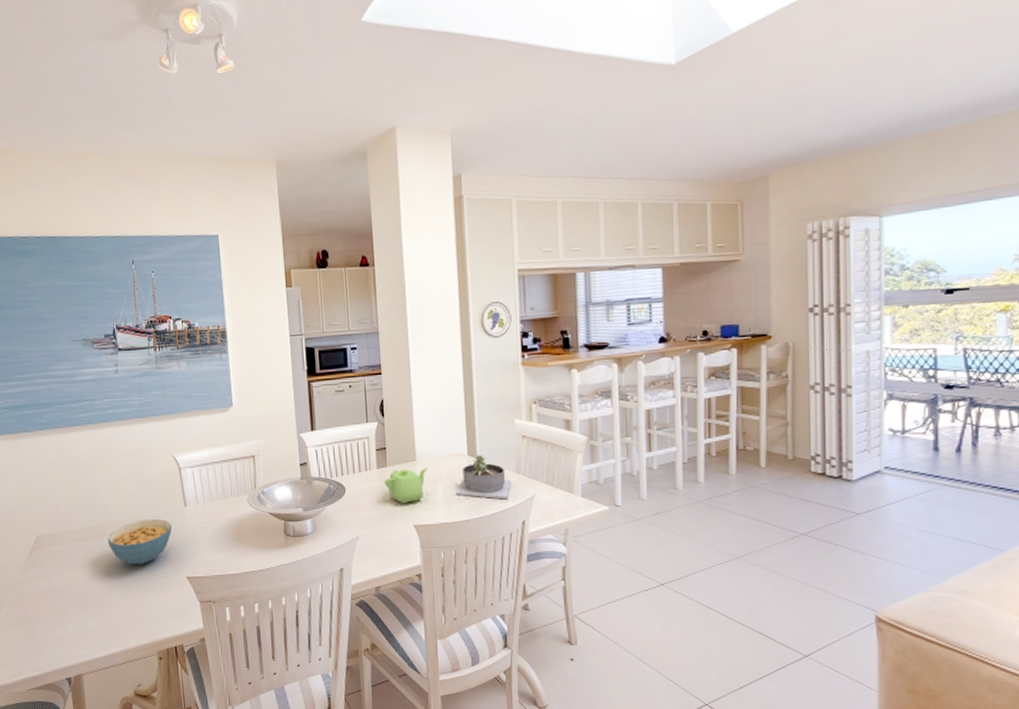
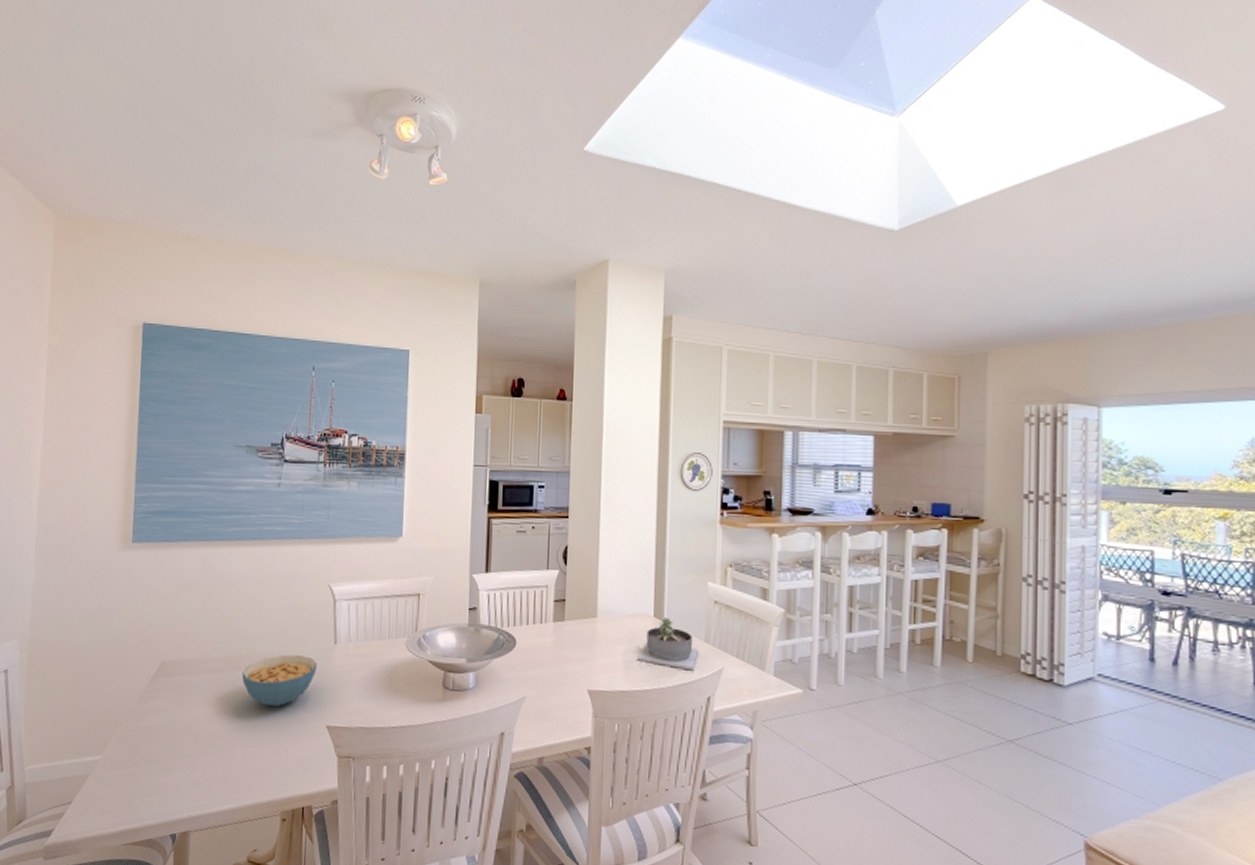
teapot: present [384,468,429,503] -> none [559,625,610,664]

